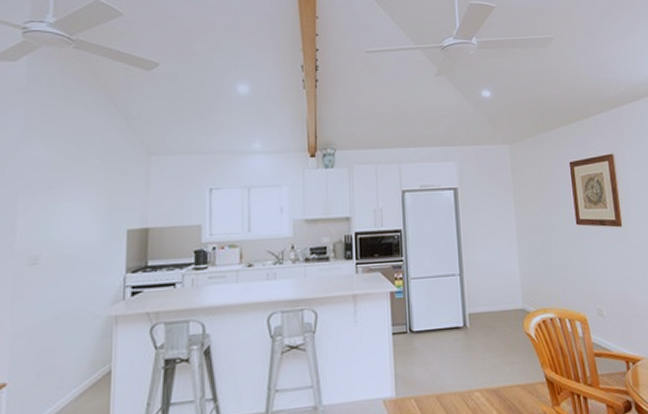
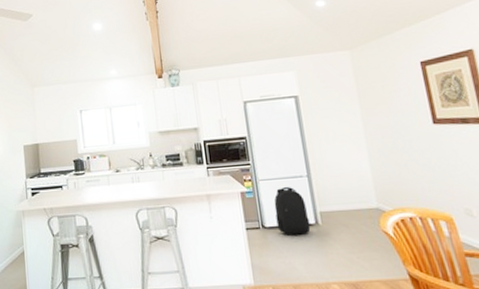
backpack: none [424,286,459,340] -> present [274,187,311,236]

